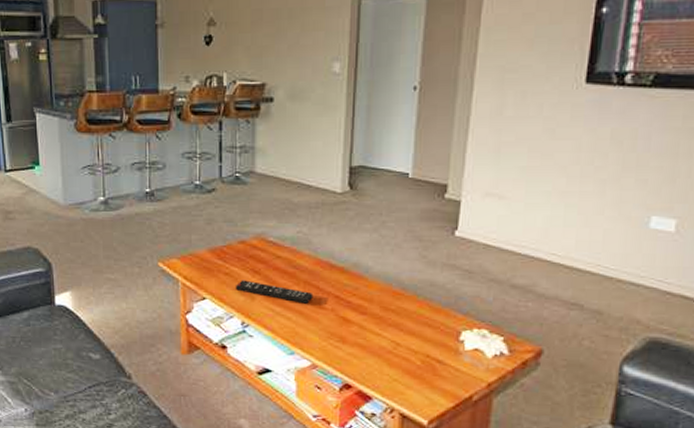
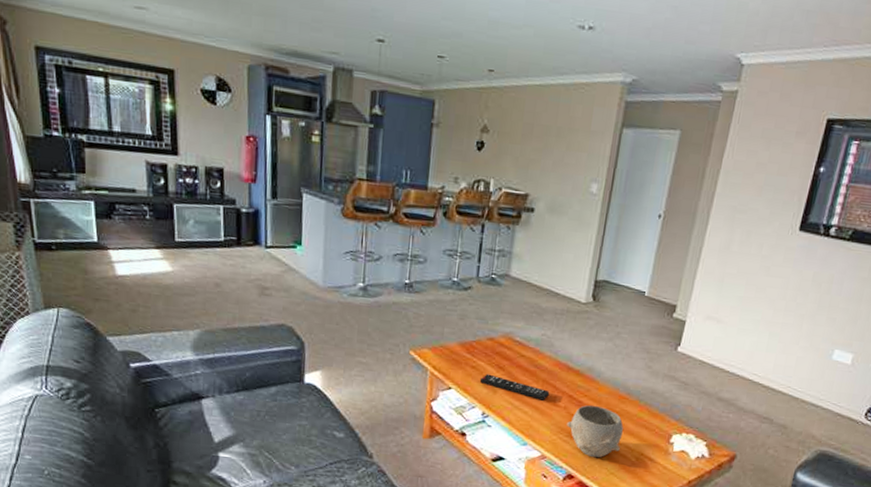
bowl: none [337,304,403,364] -> present [567,404,624,458]

